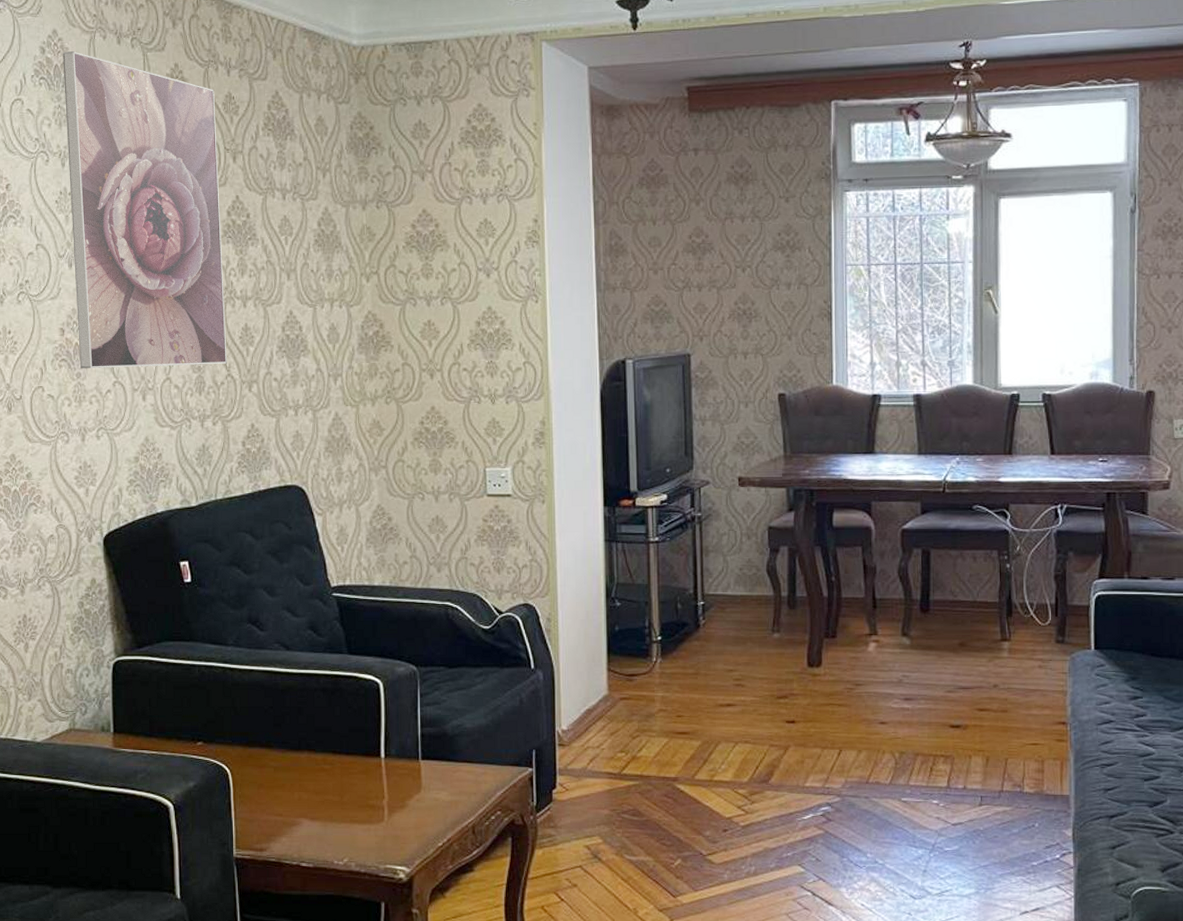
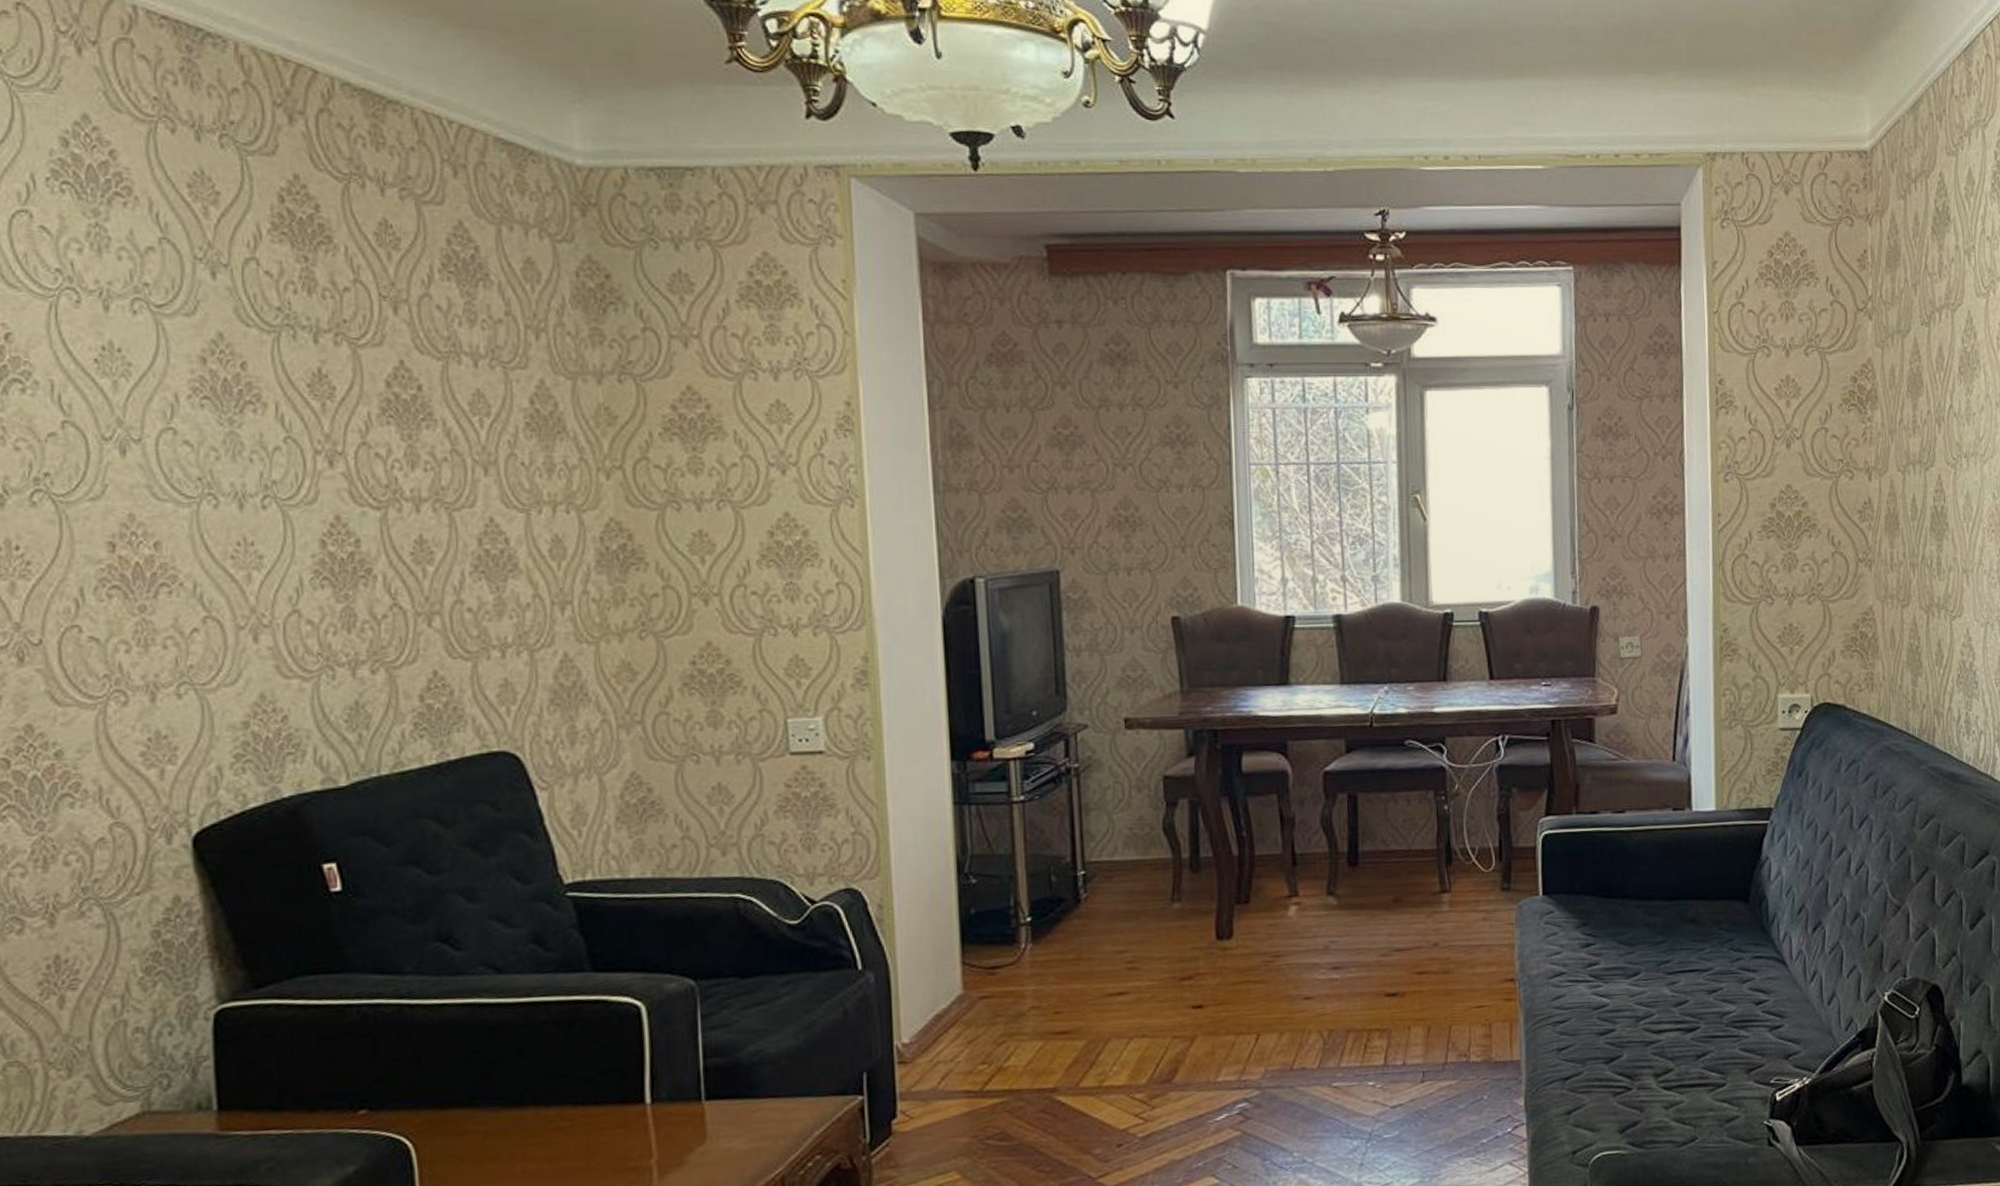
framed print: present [63,51,227,368] -> none [100,146,392,599]

